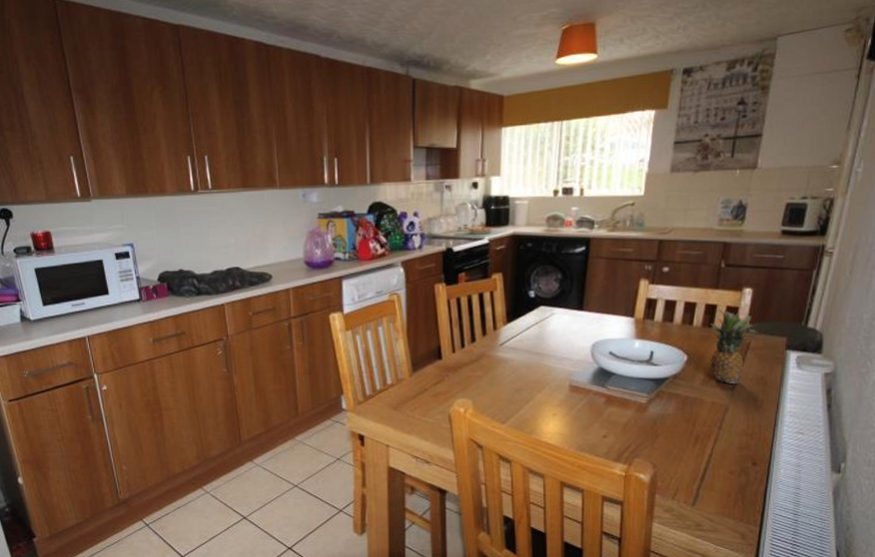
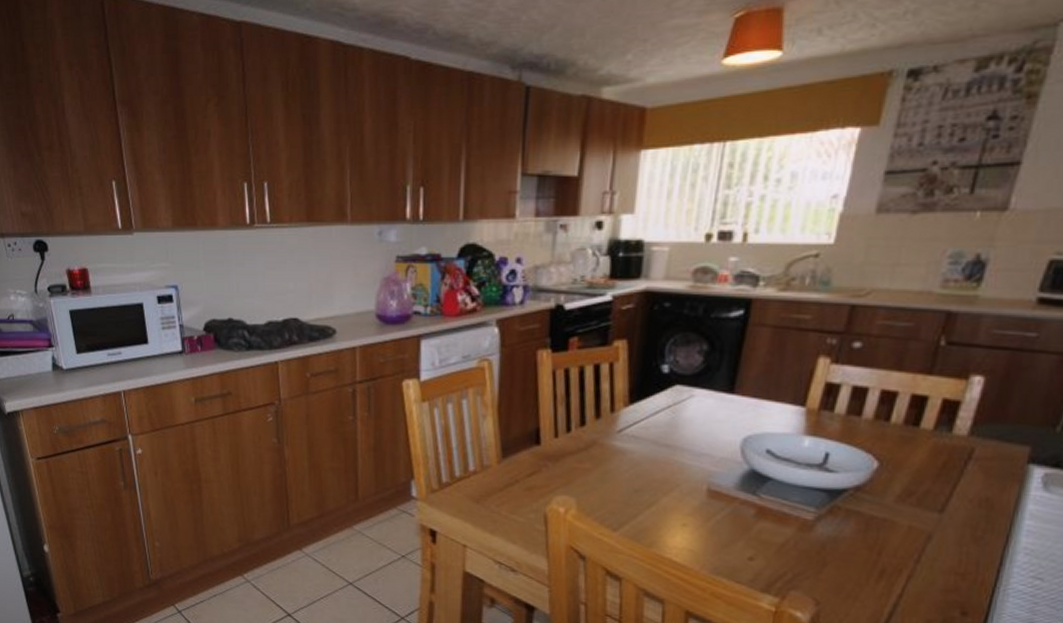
fruit: present [710,309,758,385] -> none [911,402,989,505]

